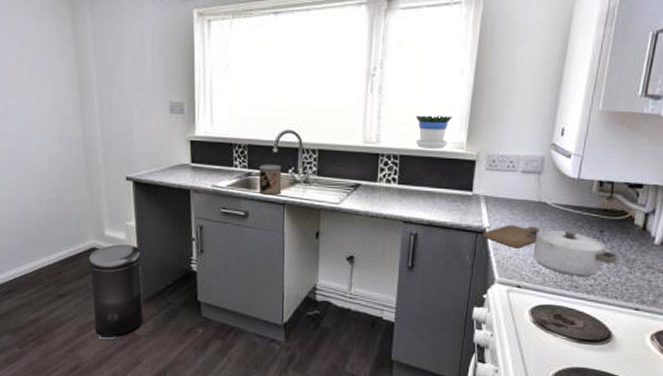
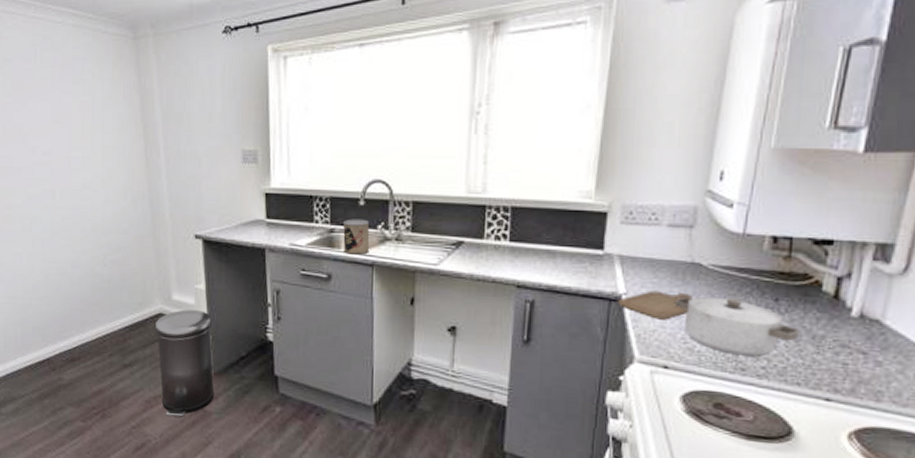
flowerpot: present [416,115,452,149] -> none [531,158,577,199]

